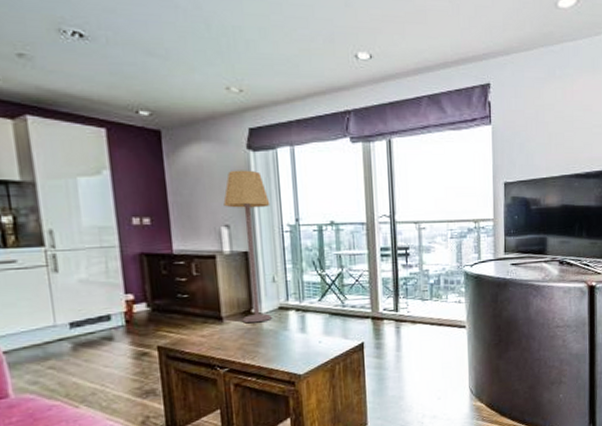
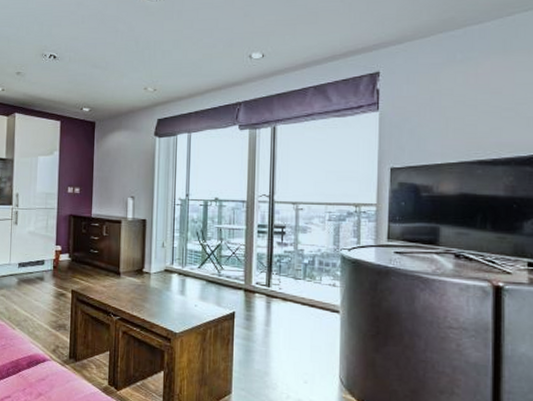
lamp: present [223,170,272,324] -> none [132,152,167,281]

